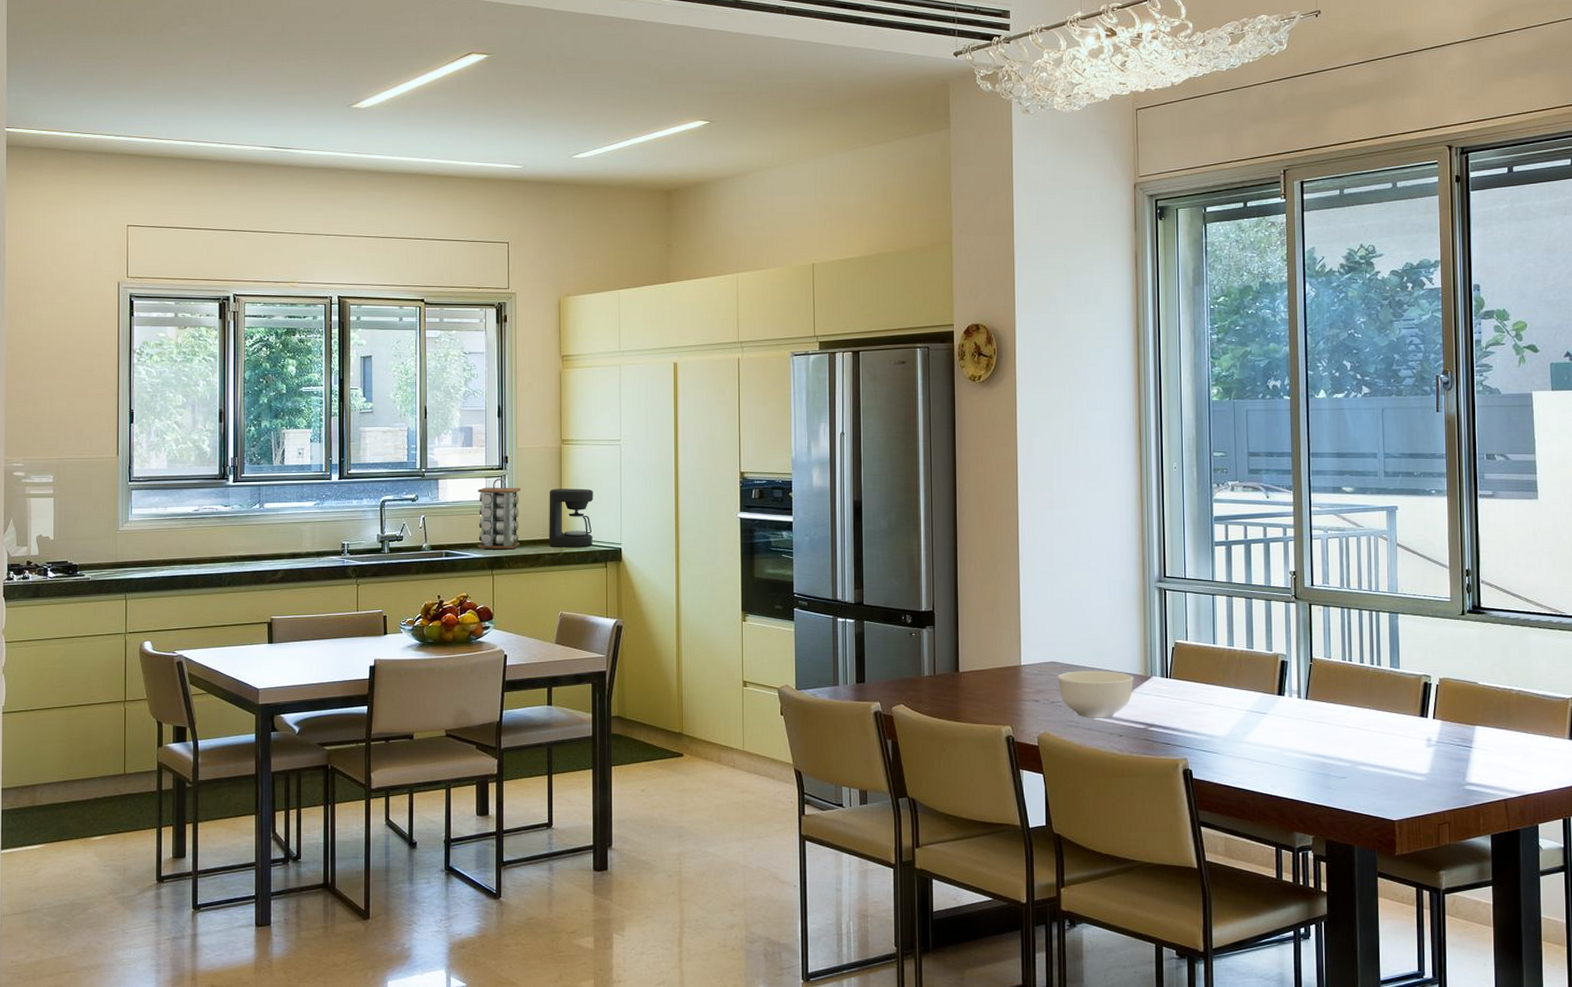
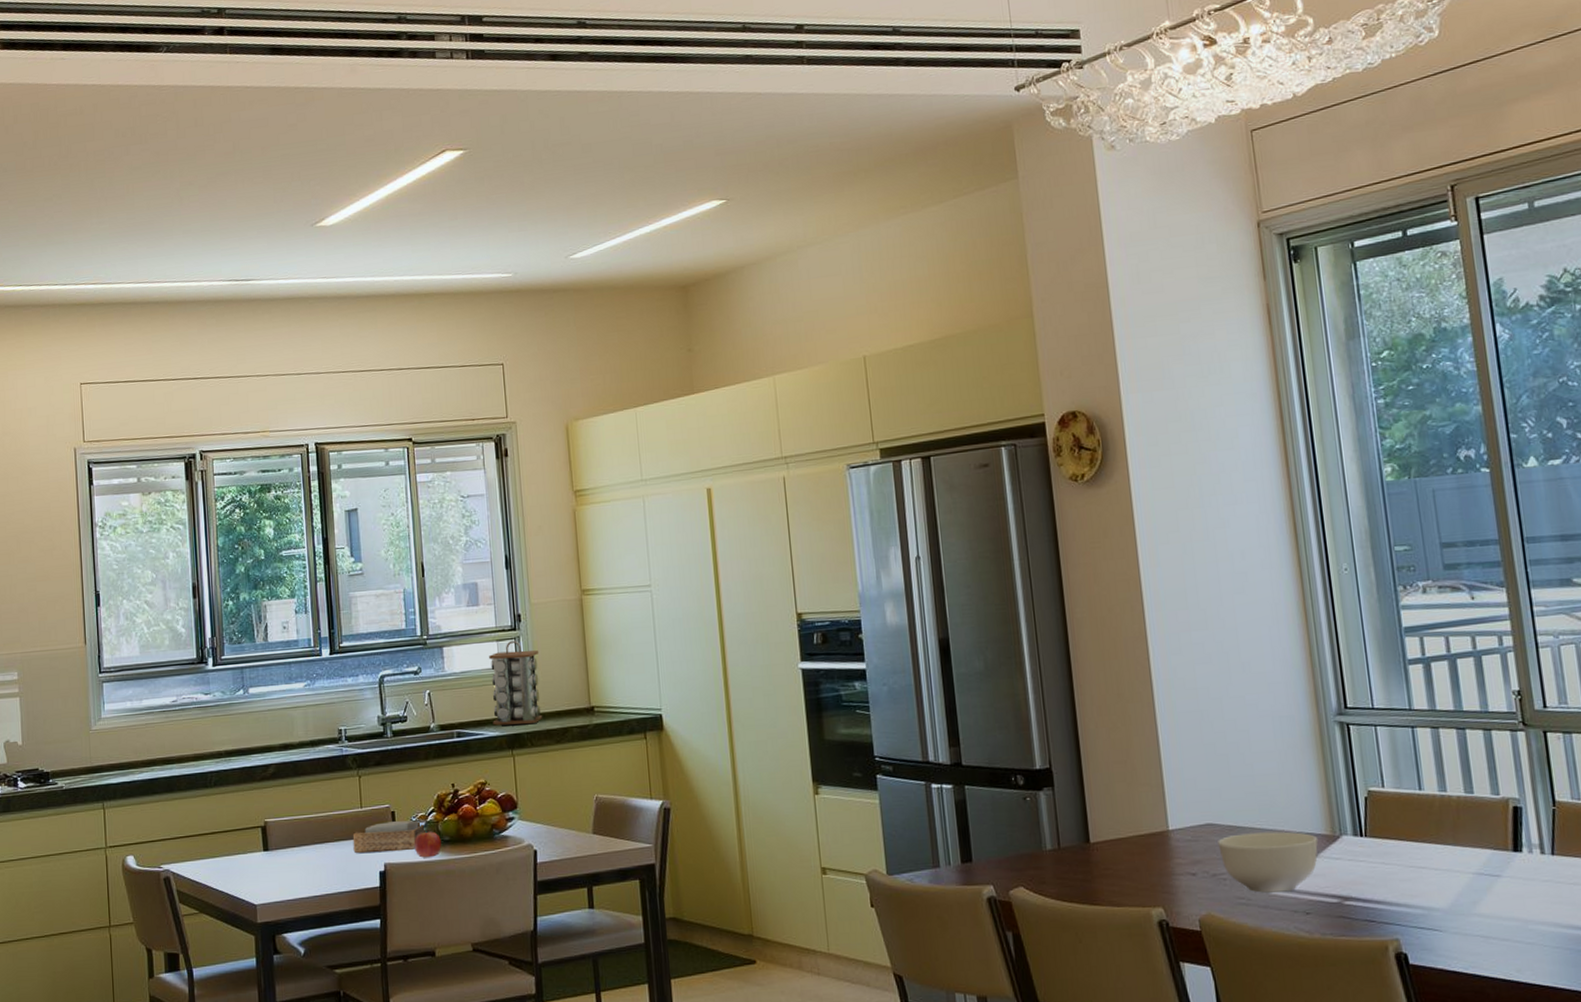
napkin holder: none [348,624,417,650] -> present [352,820,432,854]
fruit: none [401,633,425,656] -> present [414,830,441,858]
coffee maker: present [549,488,594,548] -> none [571,646,628,719]

